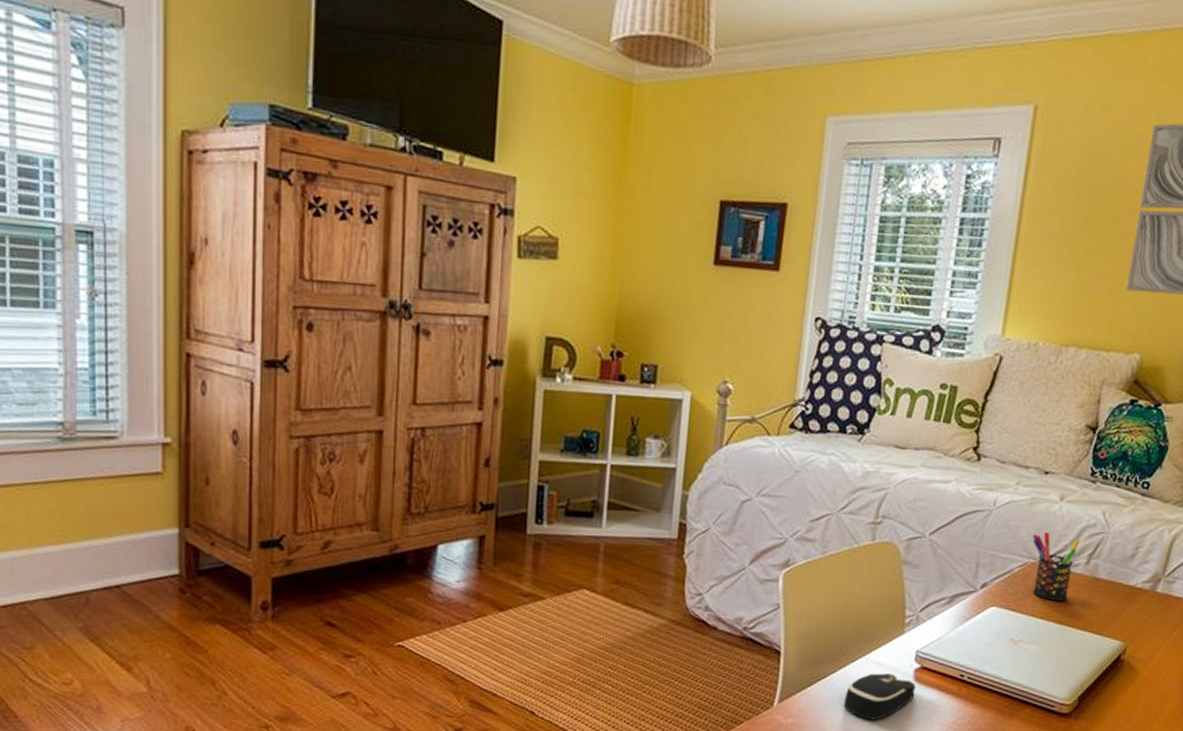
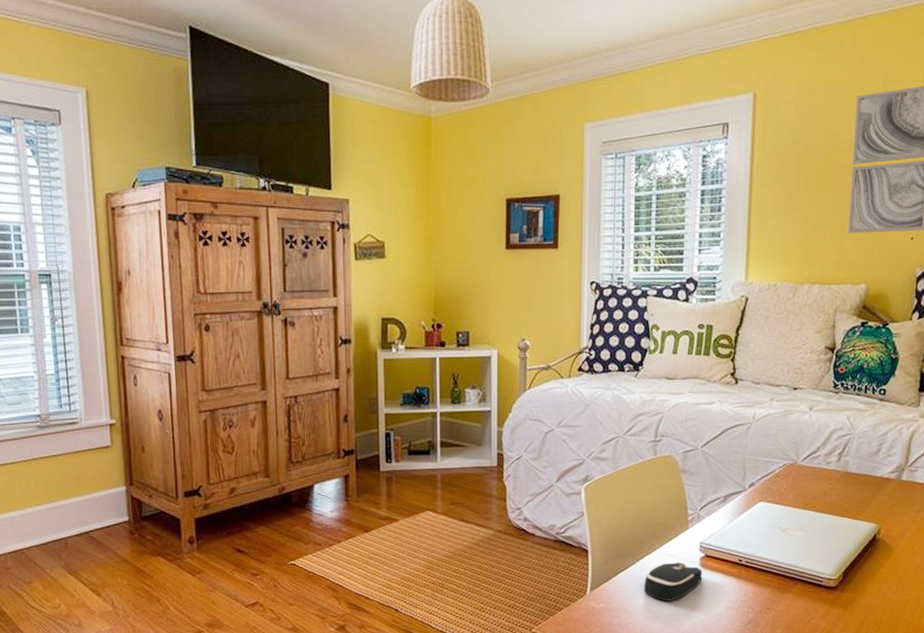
pen holder: present [1032,531,1080,601] -> none [788,437,830,494]

